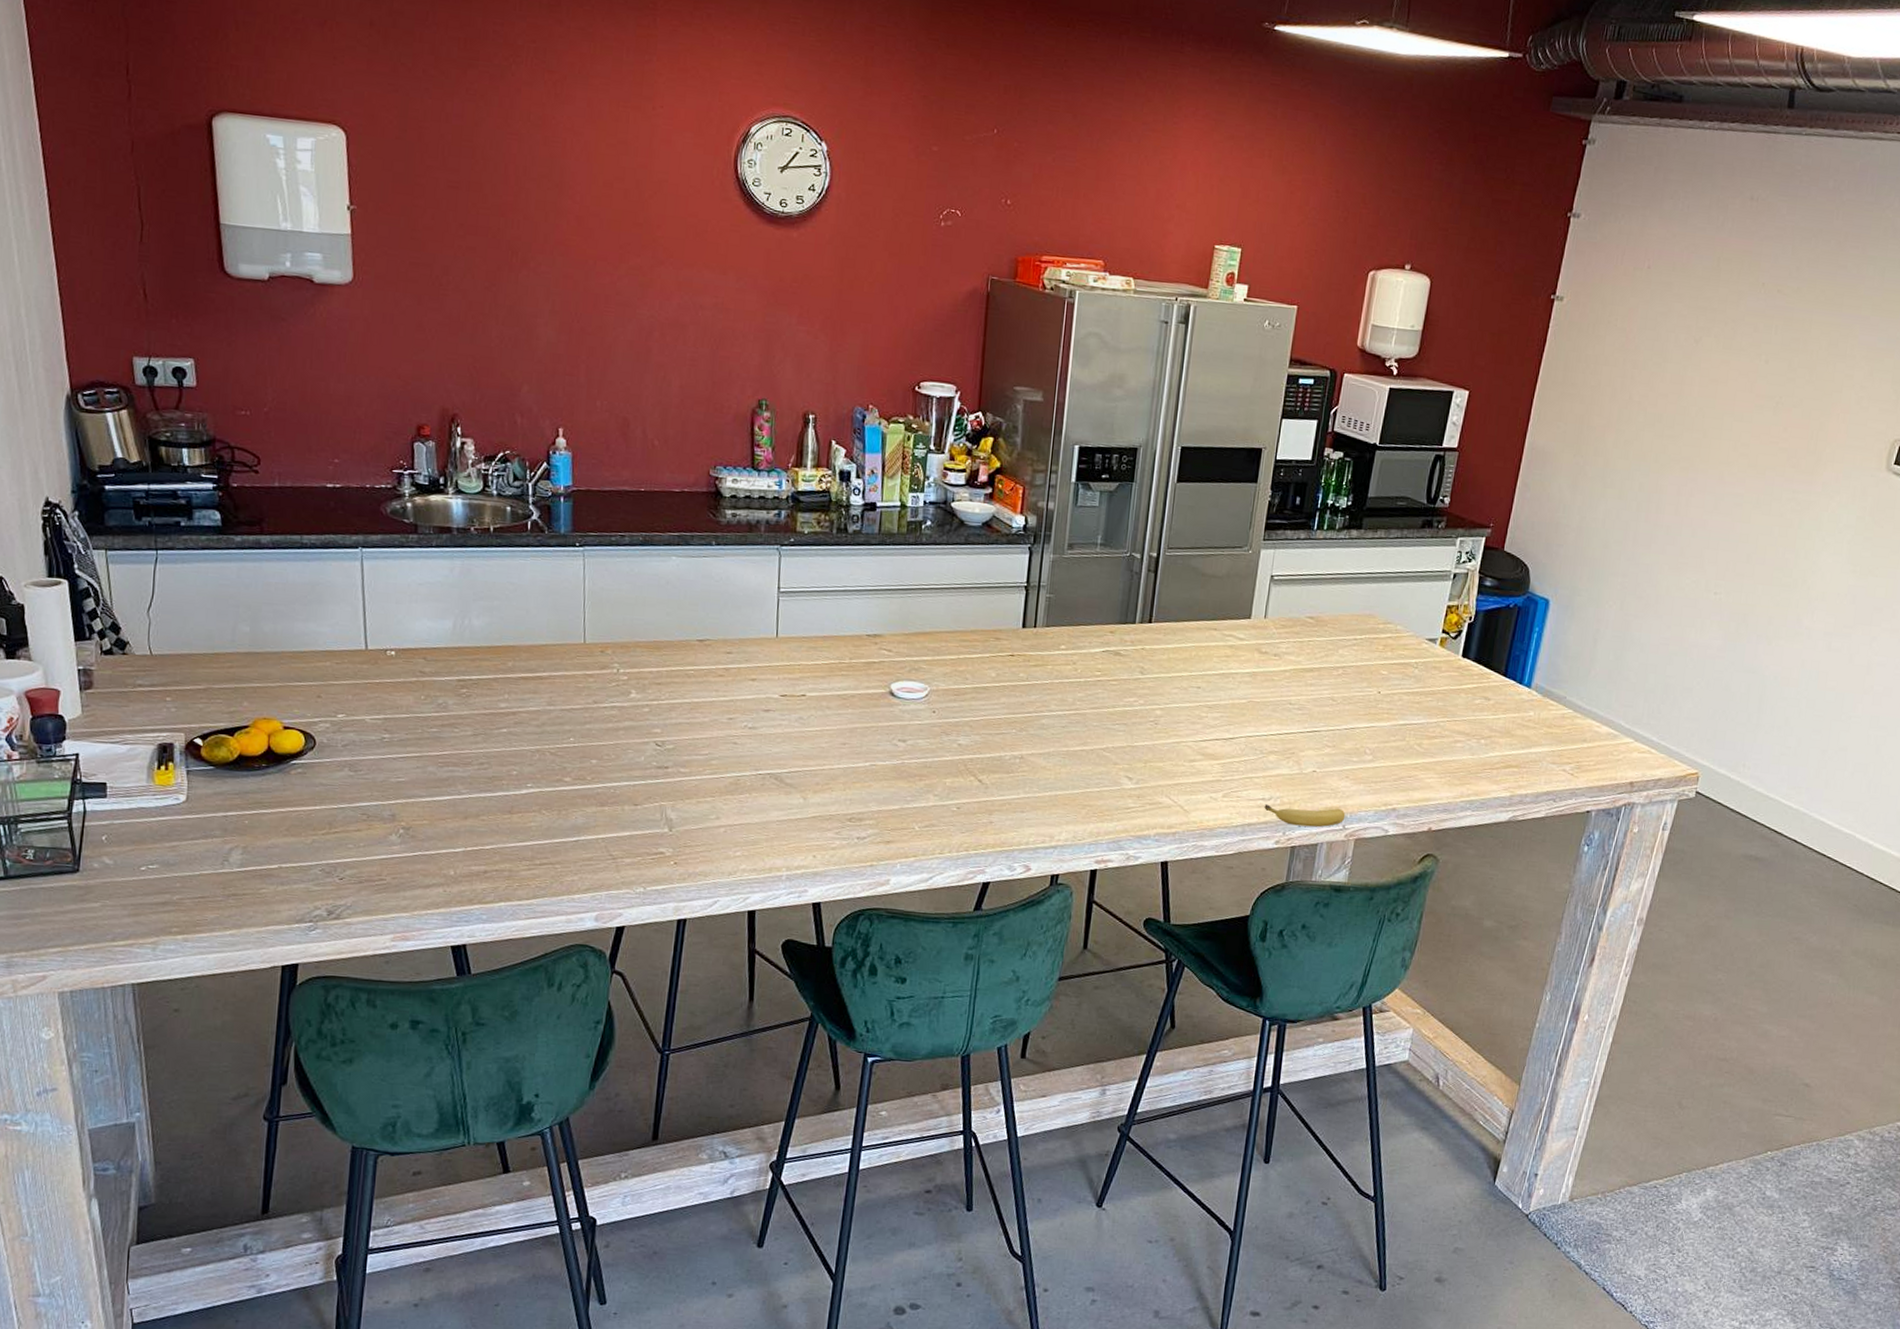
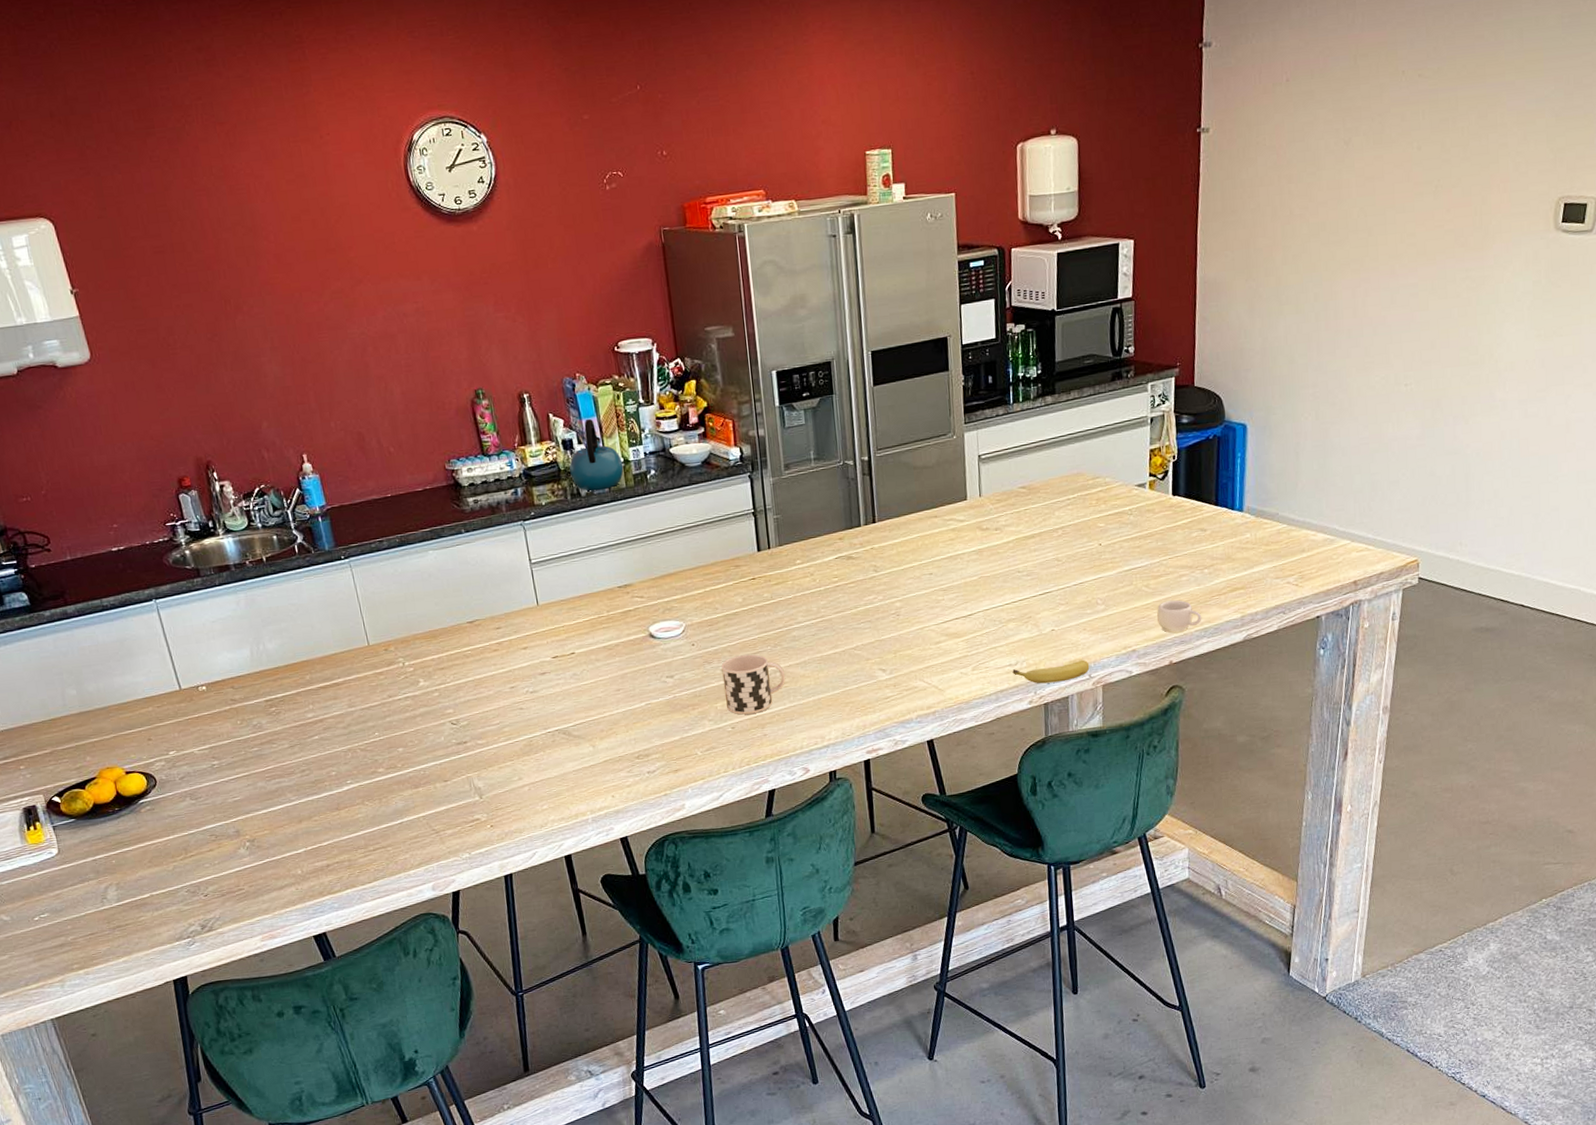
kettle: none [841,455,899,531] -> present [569,419,624,492]
cup: none [956,732,1026,798] -> present [721,654,786,715]
cup: none [1423,764,1470,800] -> present [1156,600,1202,634]

